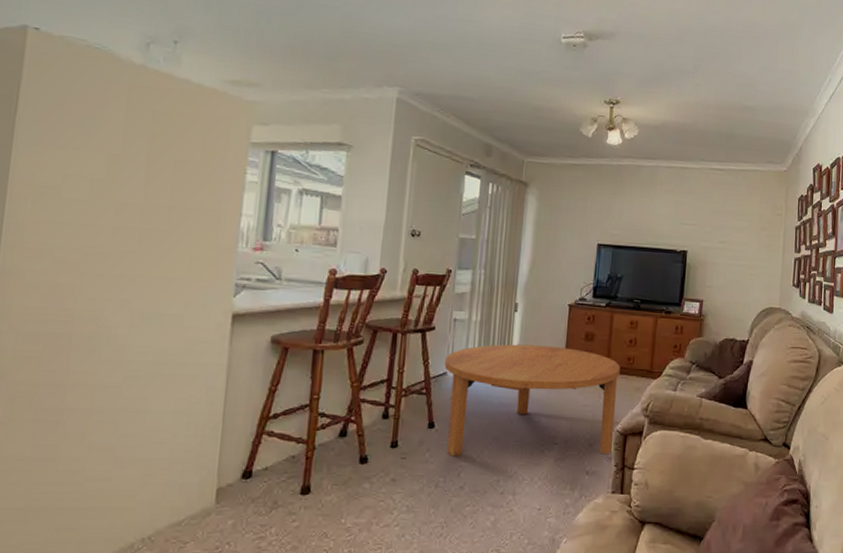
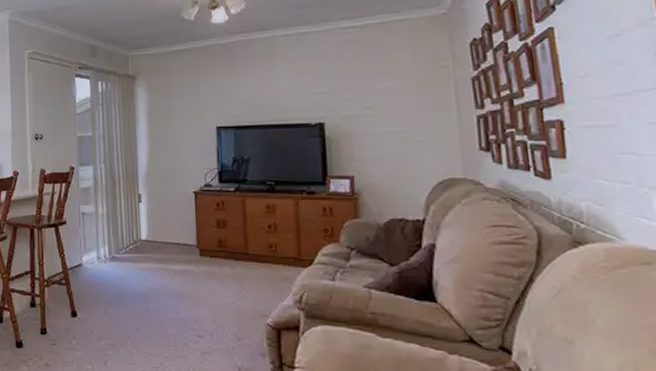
coffee table: present [445,344,620,457] -> none [79,235,264,350]

